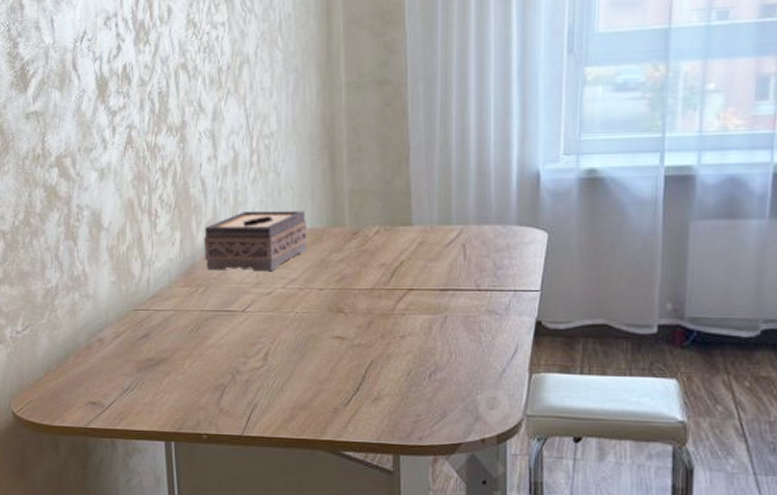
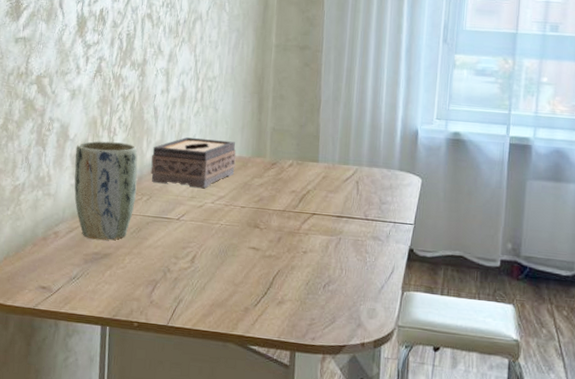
plant pot: none [112,226,190,344] -> present [74,141,138,241]

